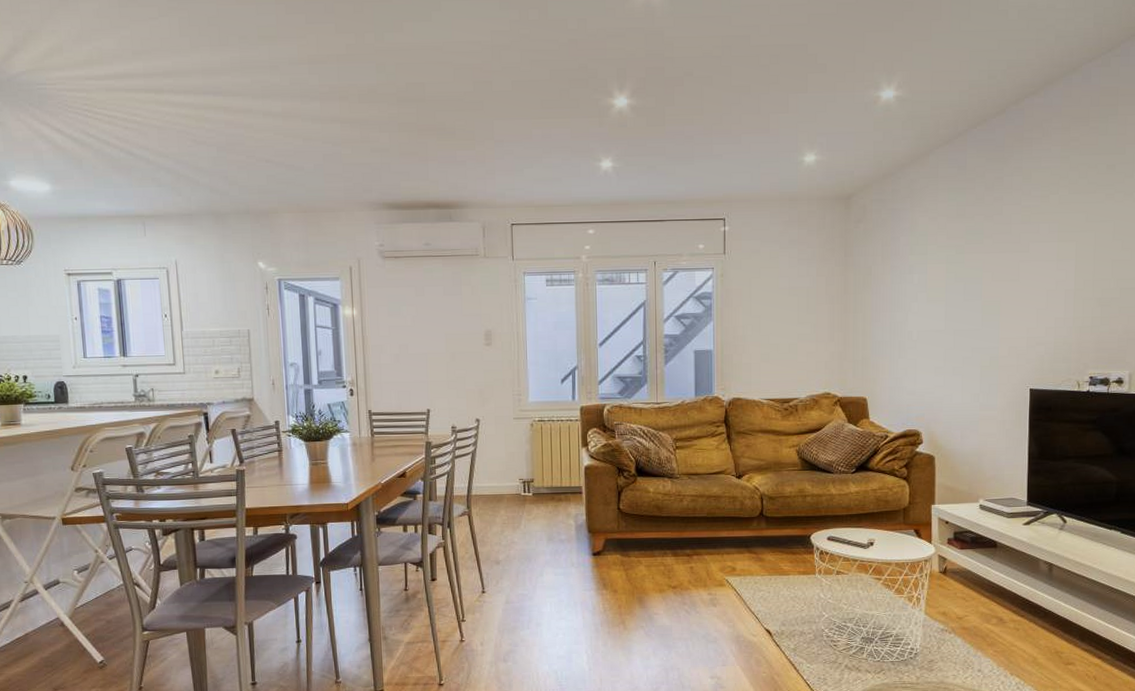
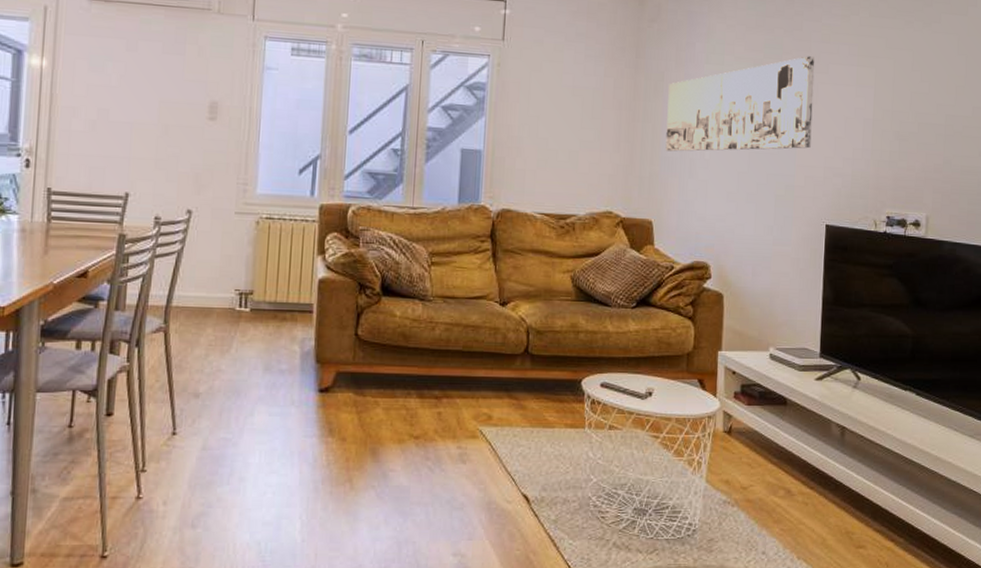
wall art: none [876,237,1016,336] -> present [665,56,815,152]

